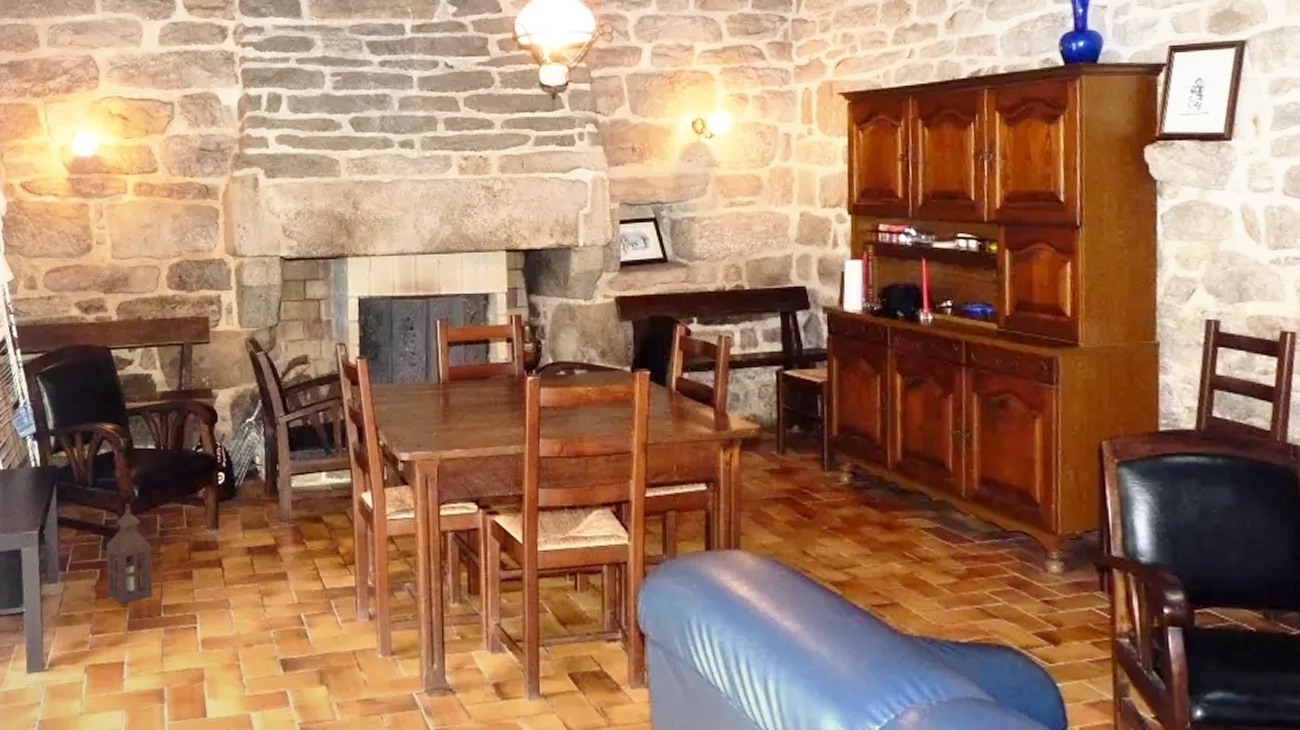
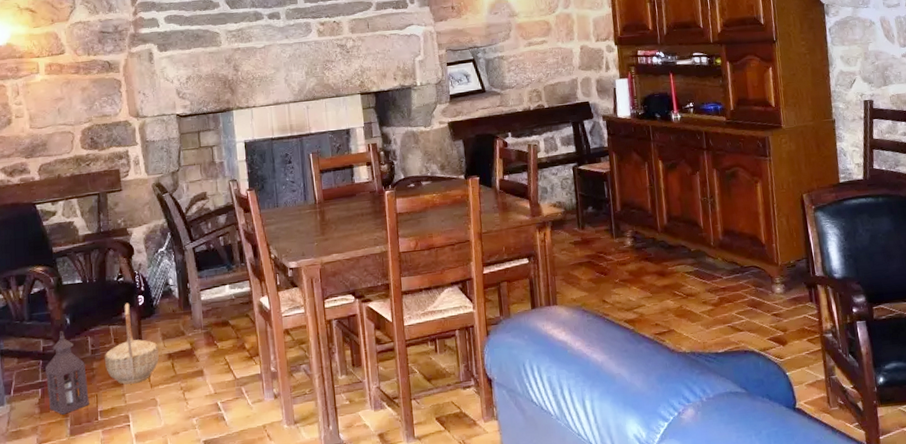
basket: none [173,479,237,578] -> present [104,303,159,385]

